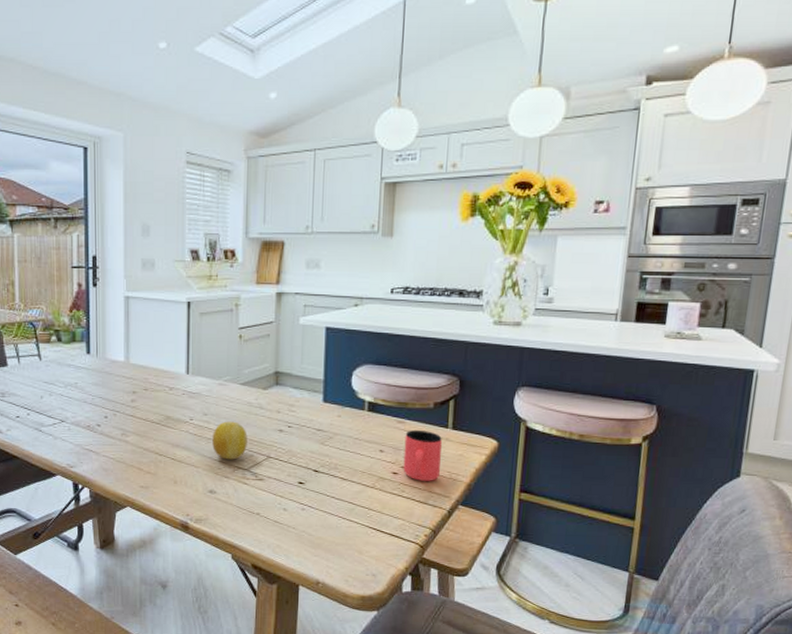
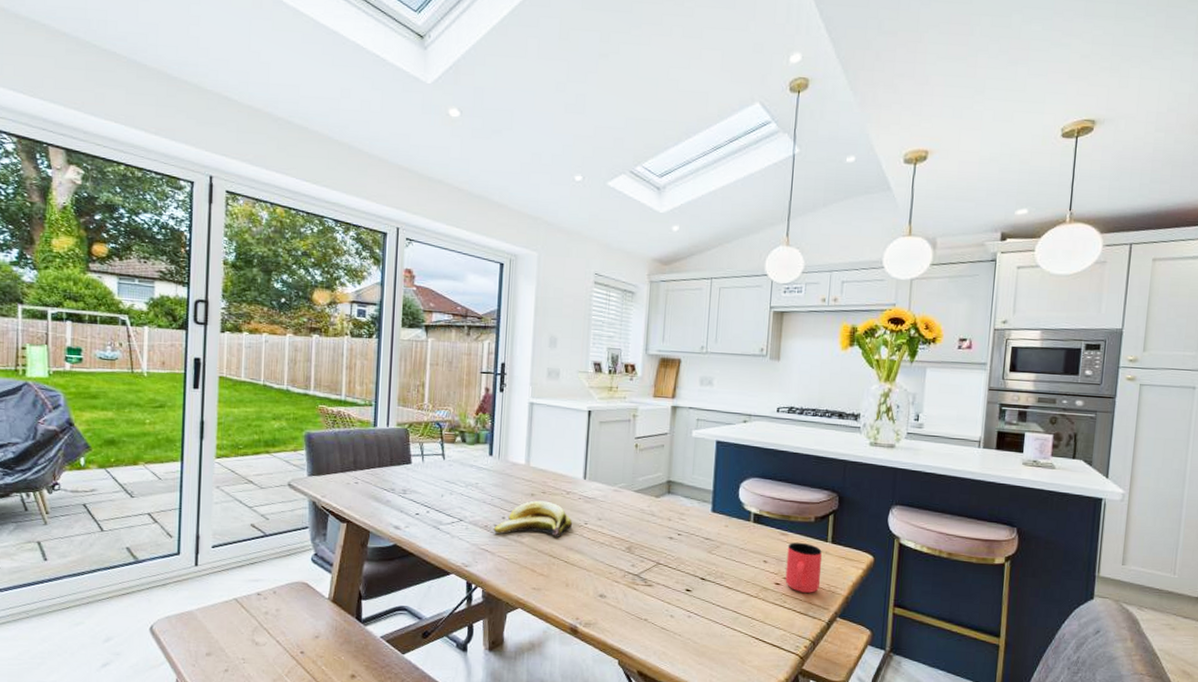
banana: none [96,398,178,435] -> present [493,500,573,537]
fruit: present [212,421,248,460] -> none [605,526,639,565]

